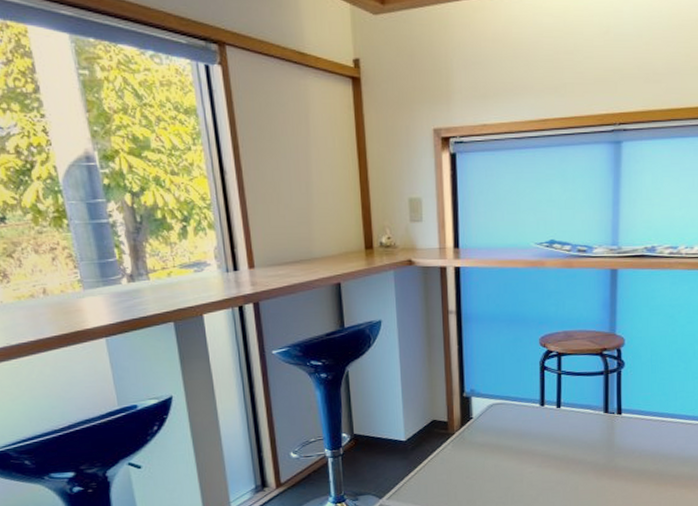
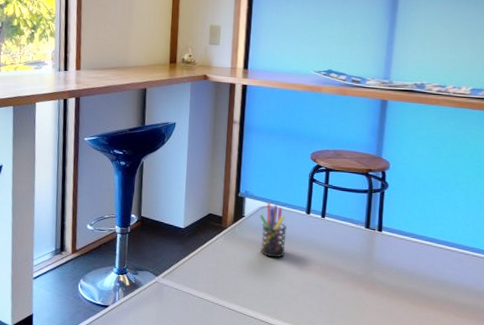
pen holder: none [489,399,521,459] -> present [259,202,287,258]

